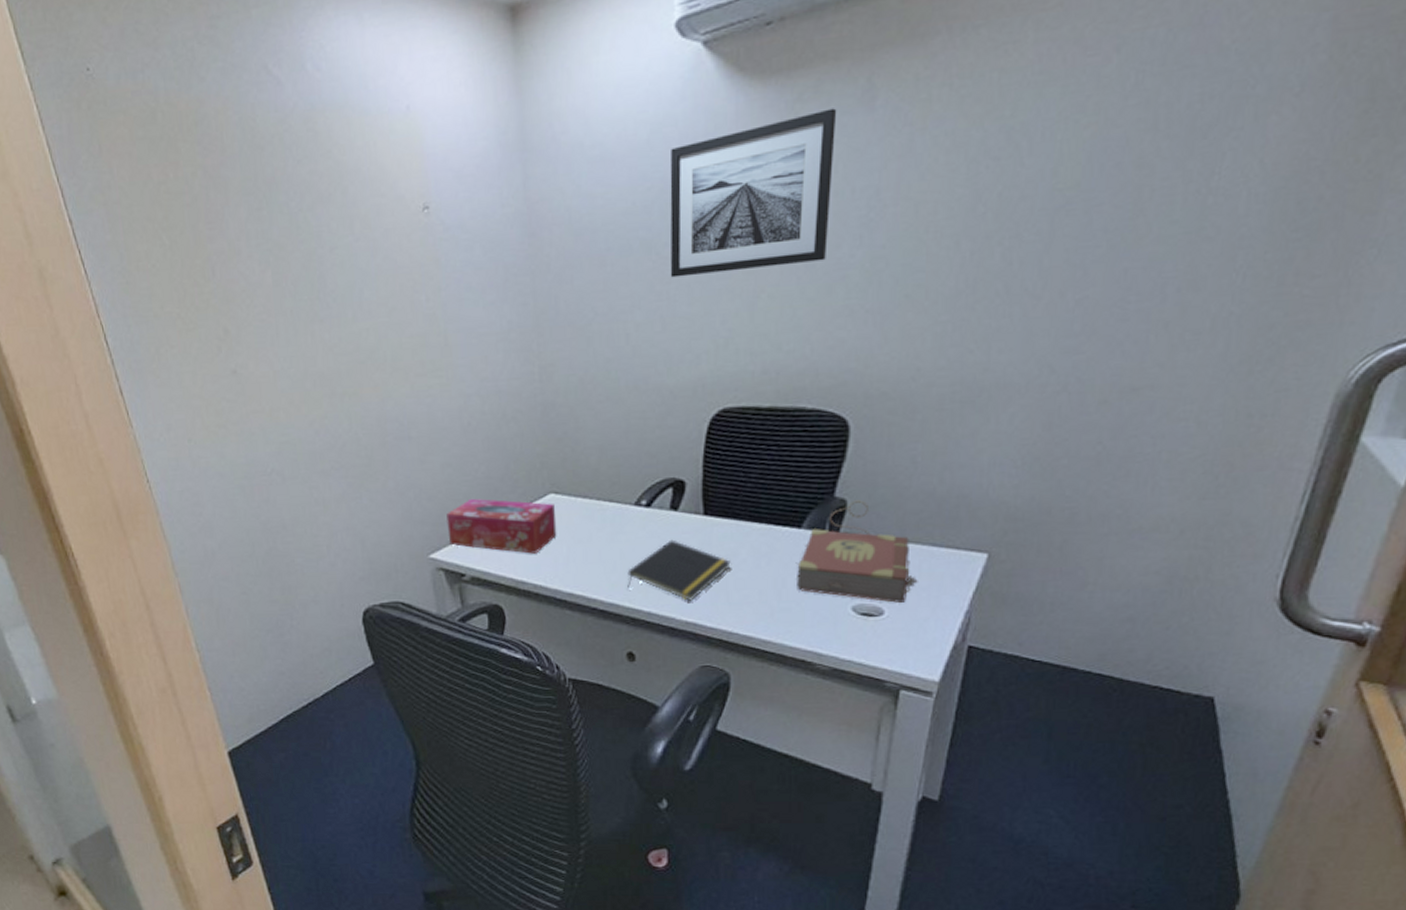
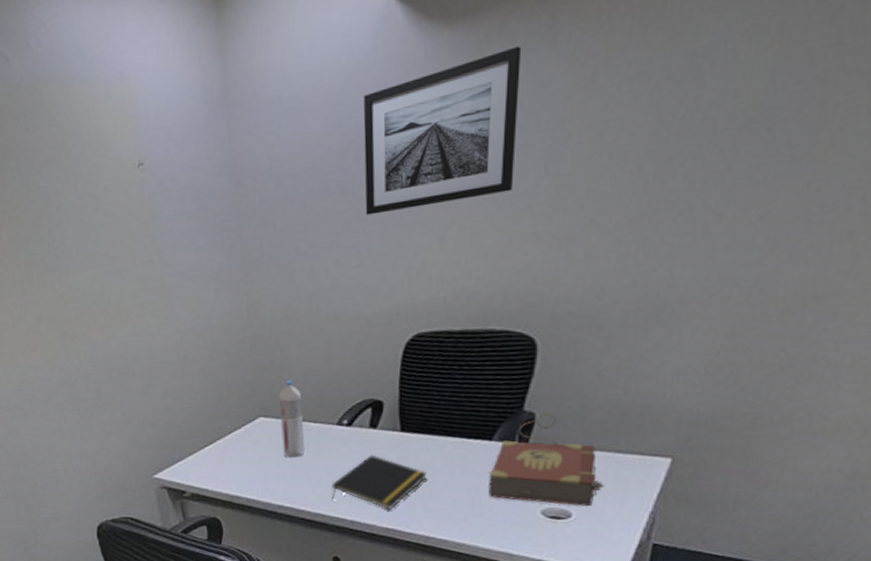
tissue box: present [447,499,557,554] -> none [168,424,267,472]
water bottle: none [571,454,600,540] -> present [278,380,305,458]

